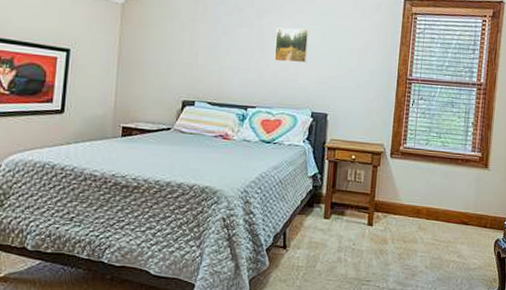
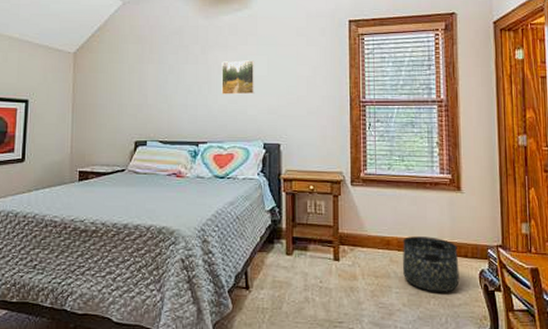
basket: none [428,207,479,257] -> present [402,237,460,292]

